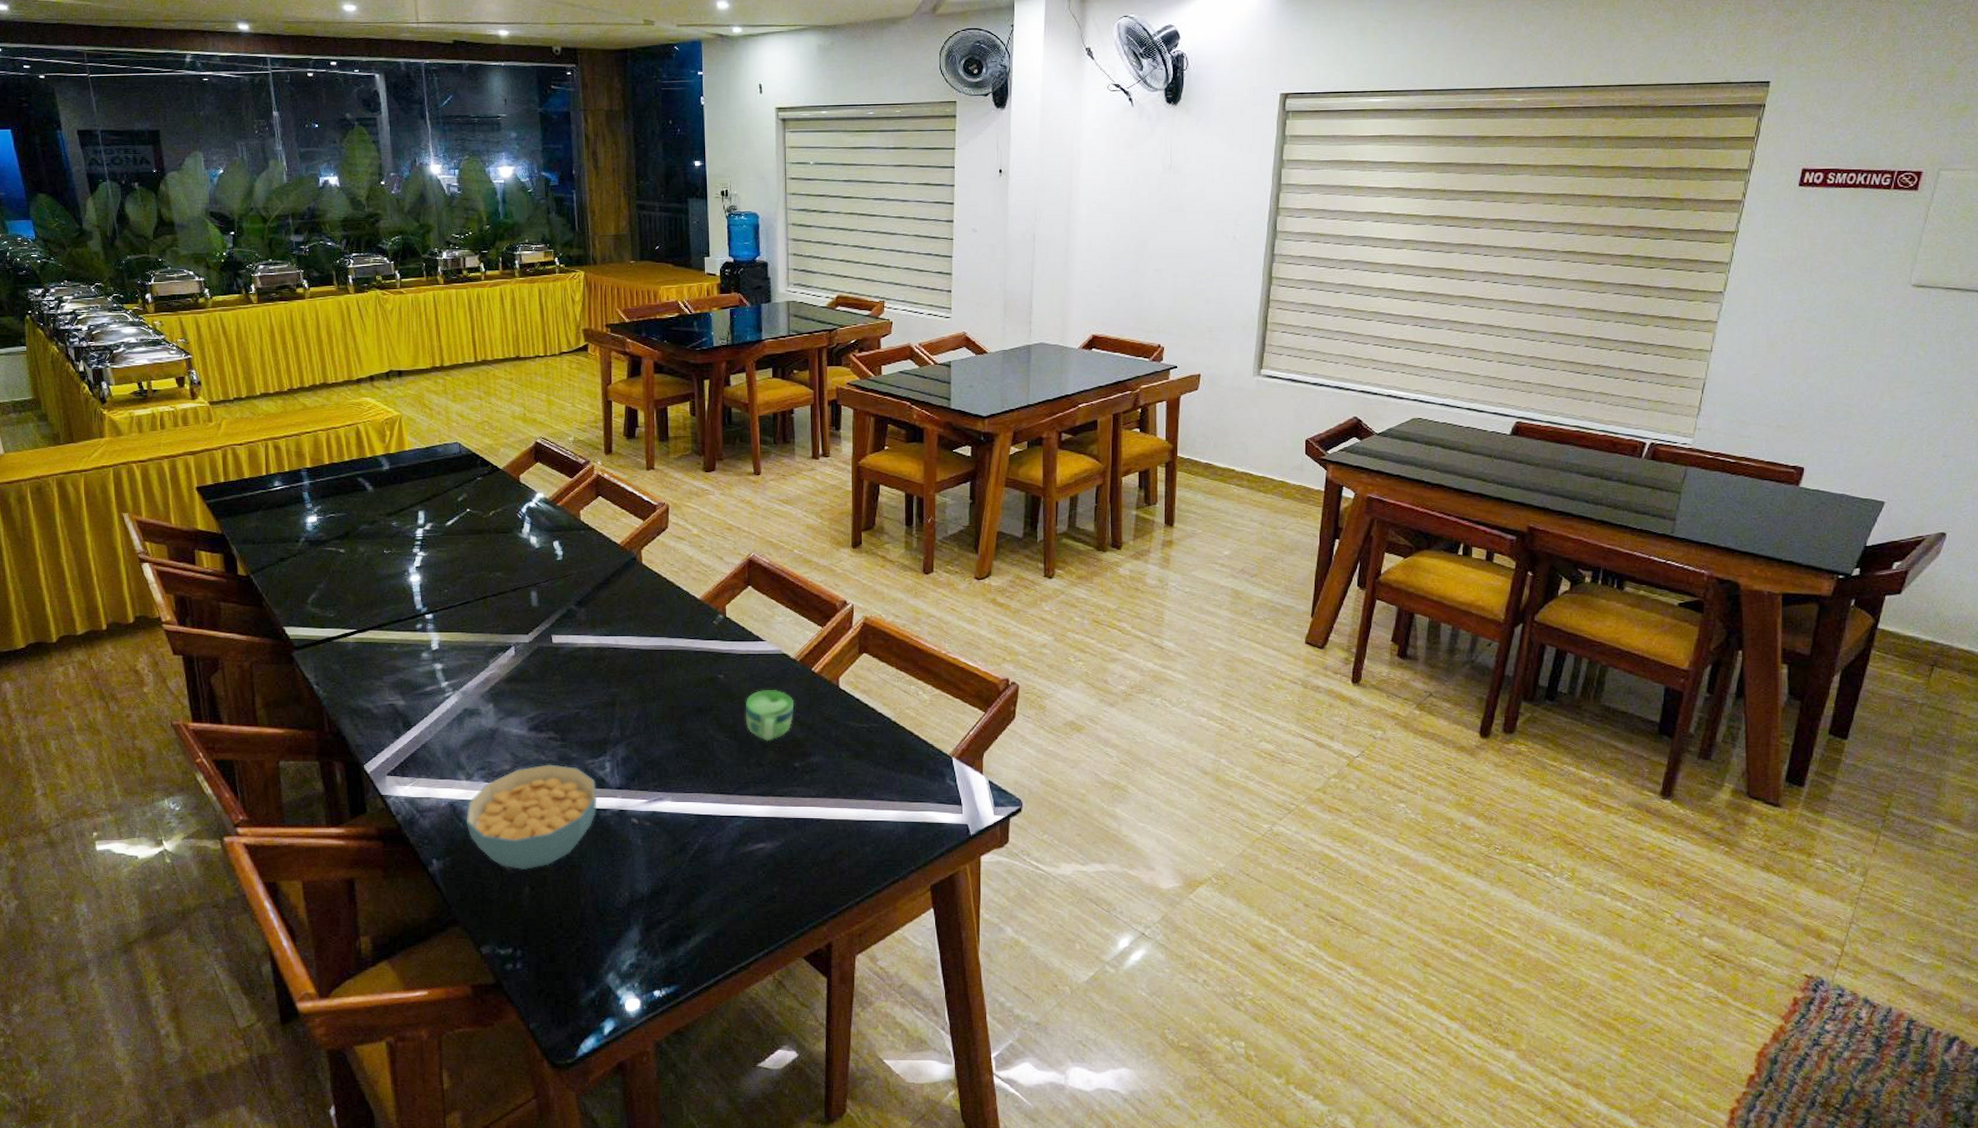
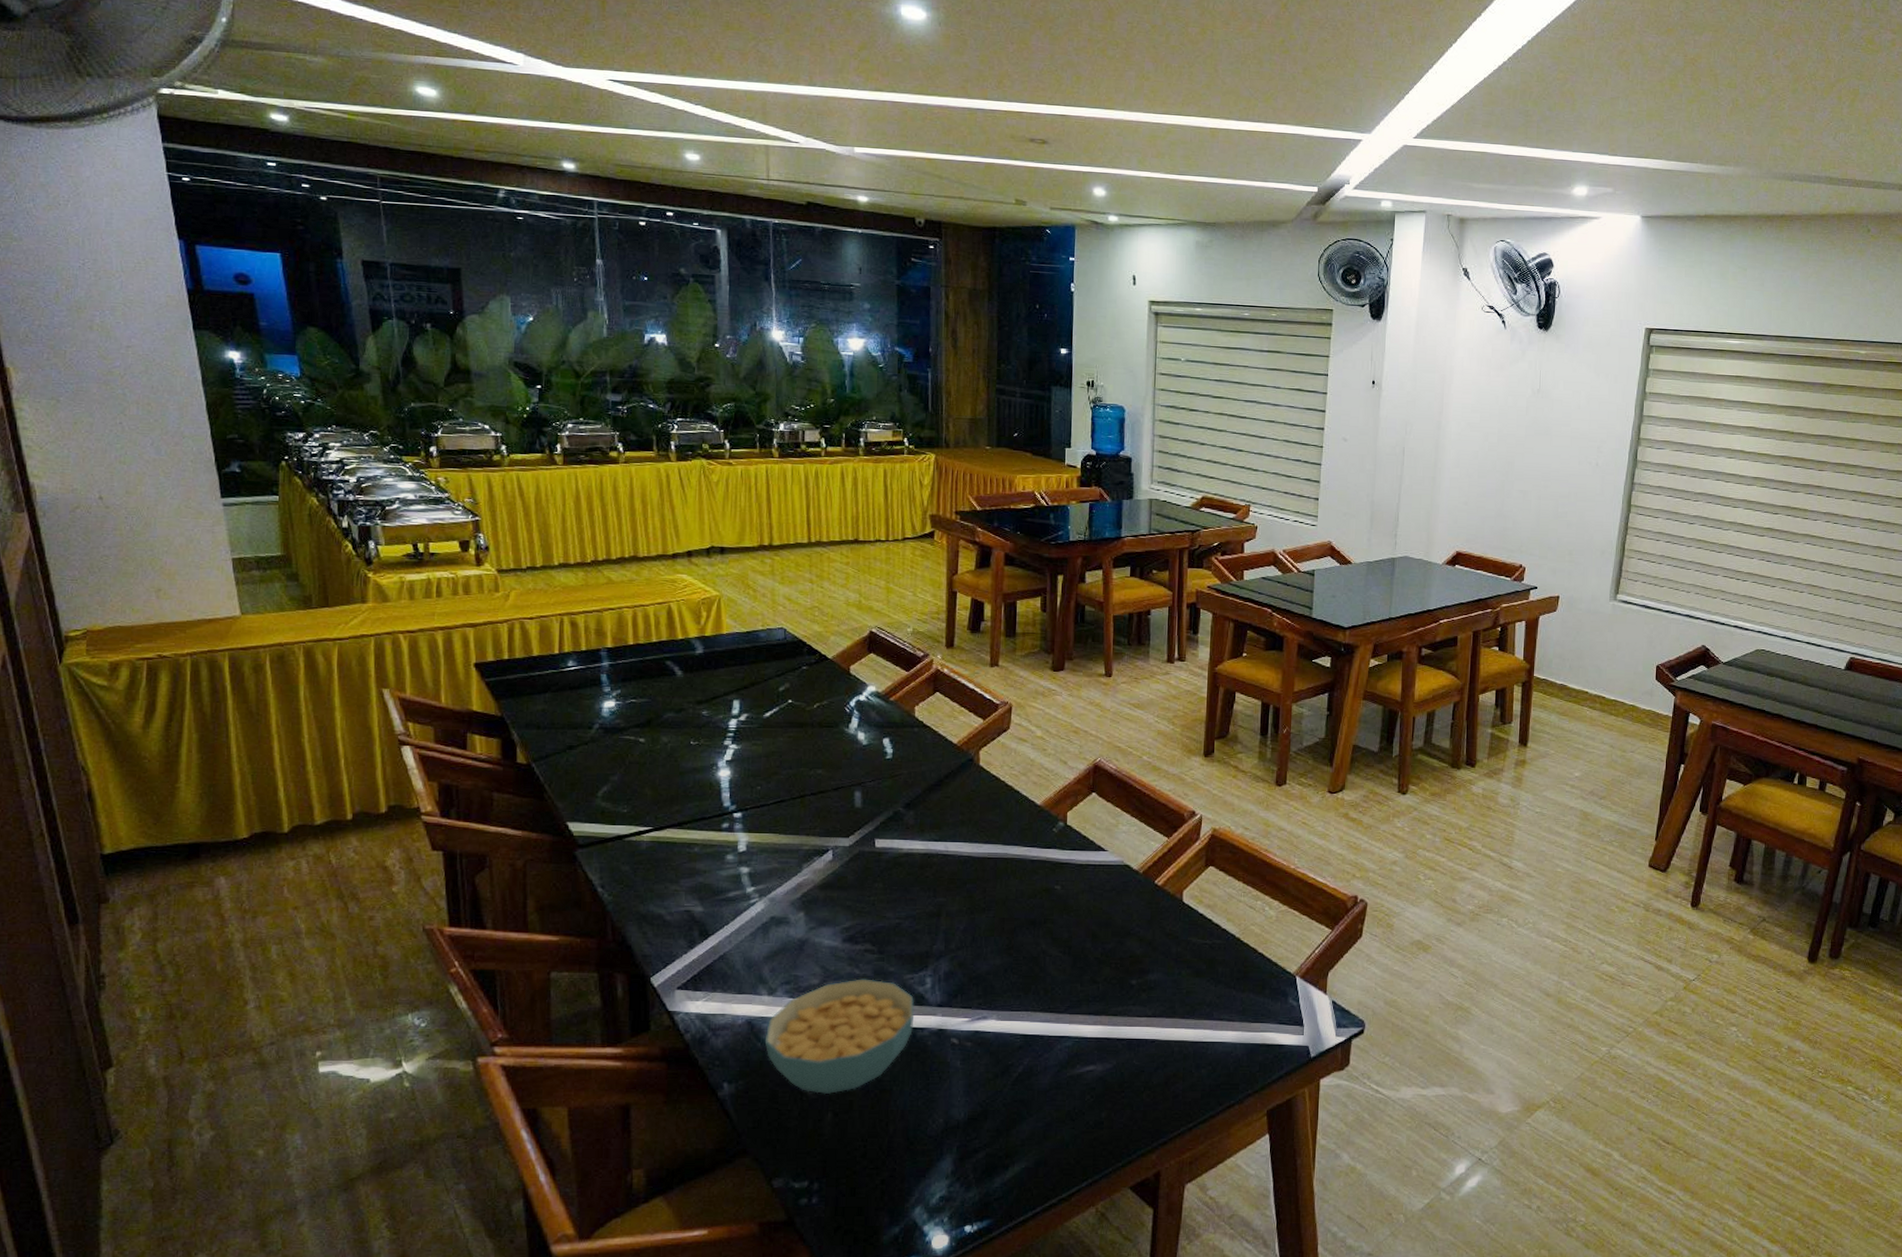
cup: present [745,690,795,742] -> none [1081,902,1135,957]

